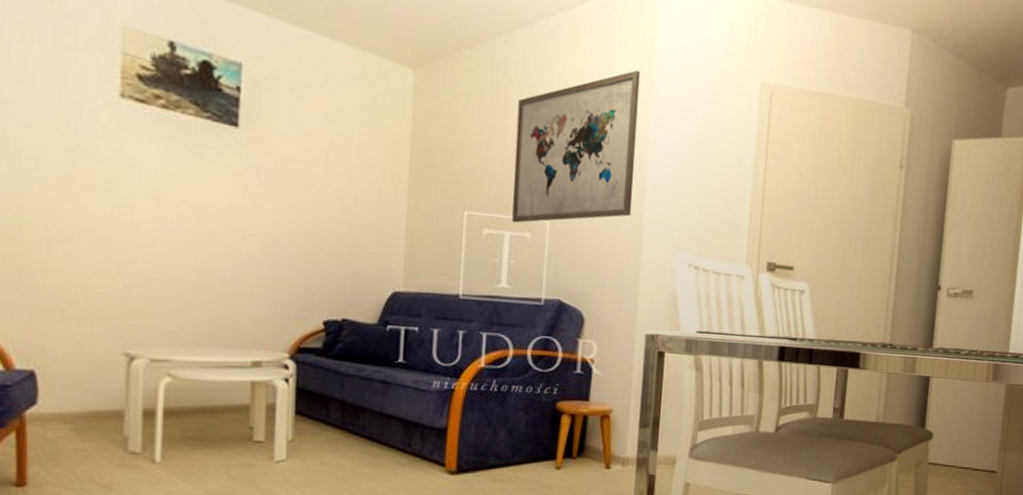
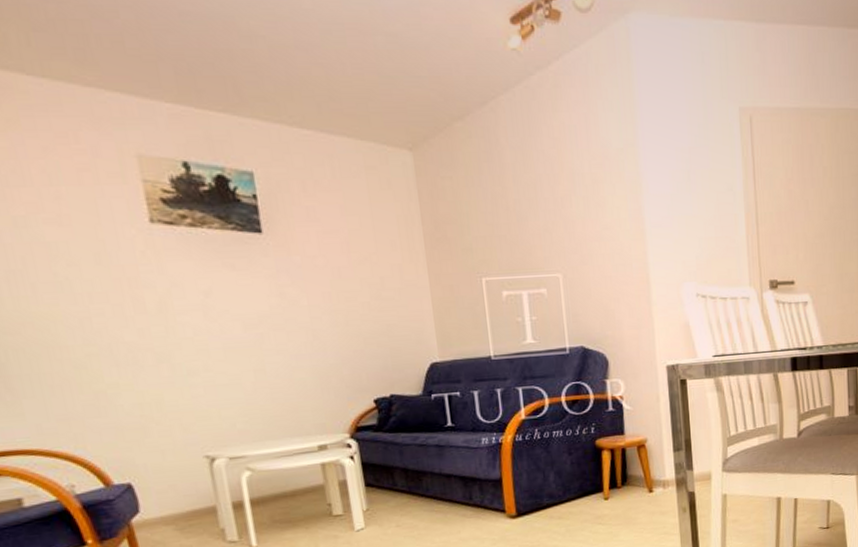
wall art: present [512,70,641,223] -> none [513,115,636,282]

